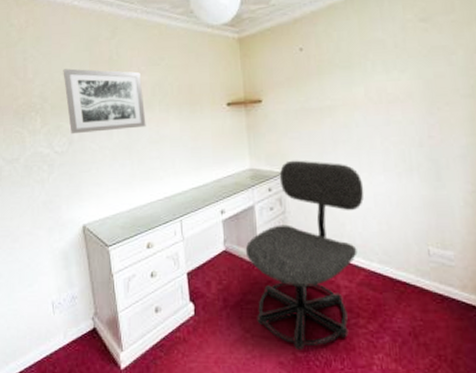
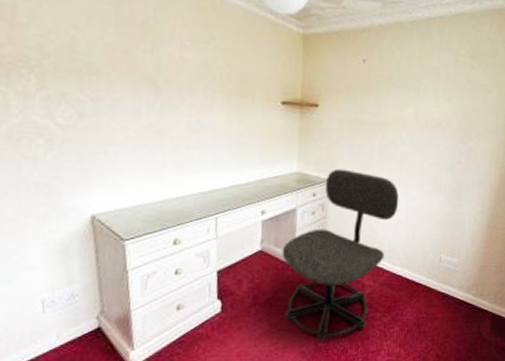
wall art: present [63,68,146,135] -> none [74,21,186,112]

